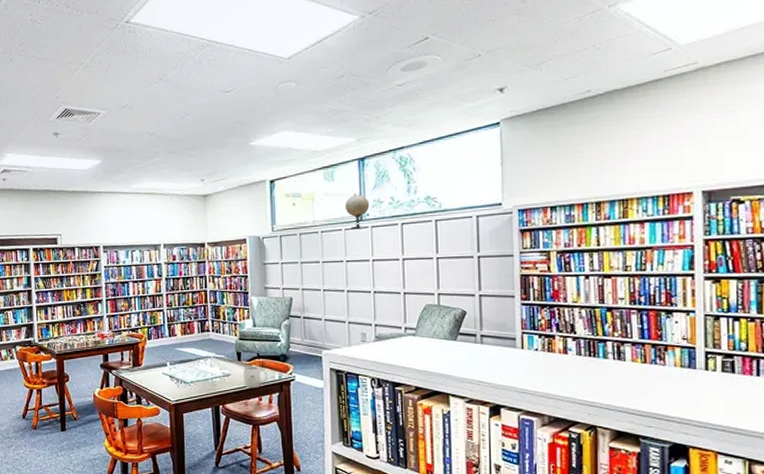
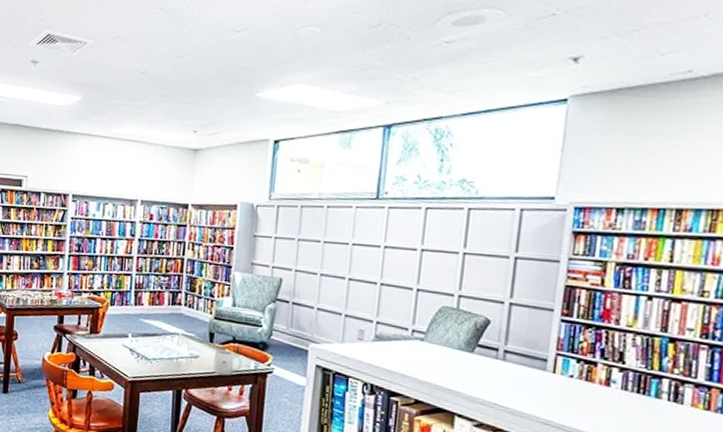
globe: present [344,194,370,230] -> none [359,166,391,209]

